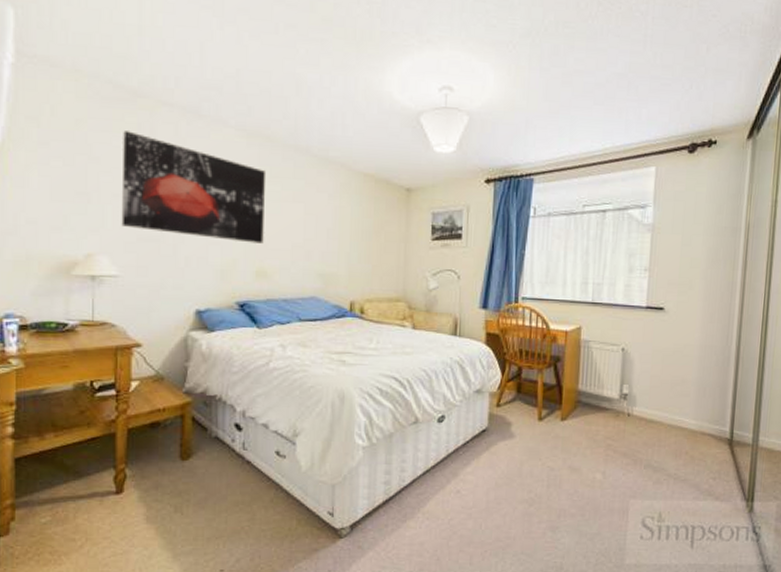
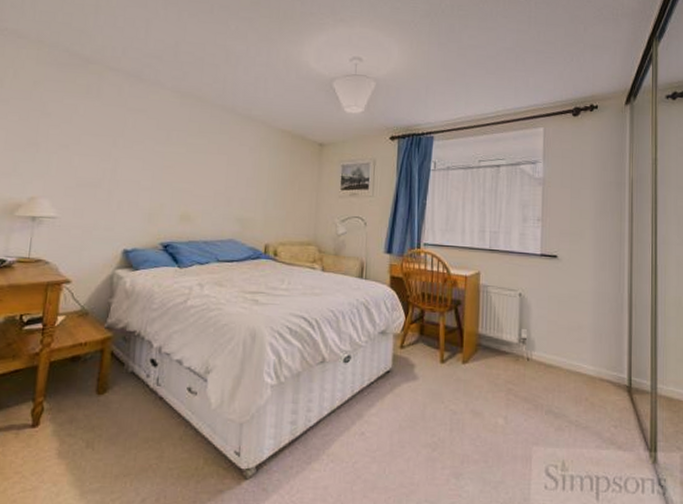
wall art: present [121,131,267,244] -> none [64,91,196,190]

